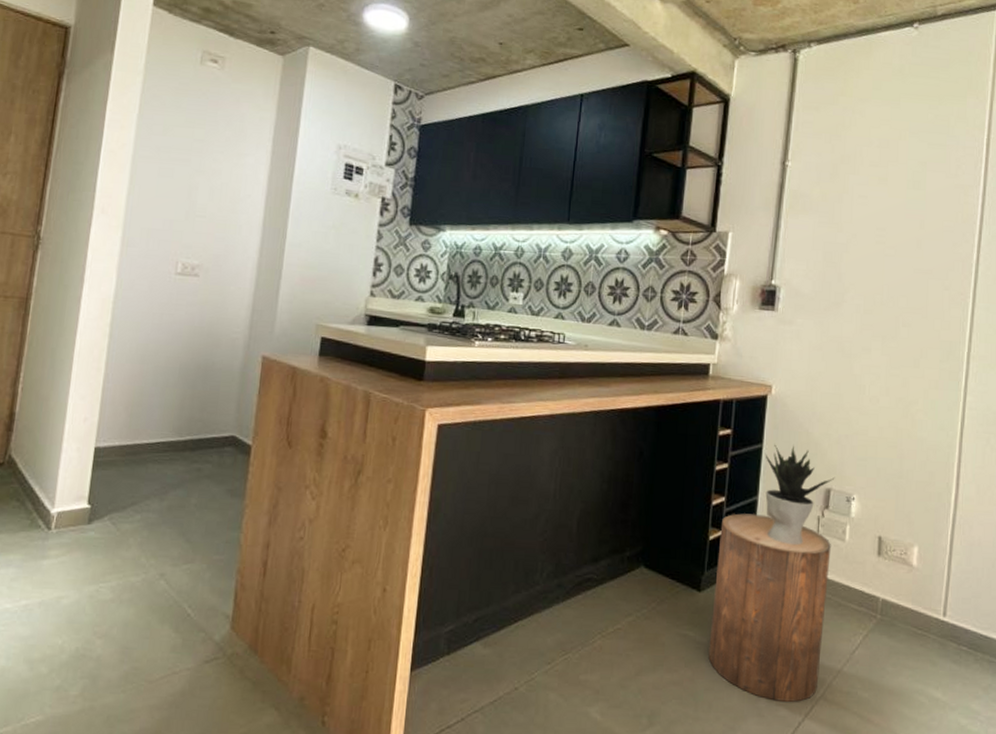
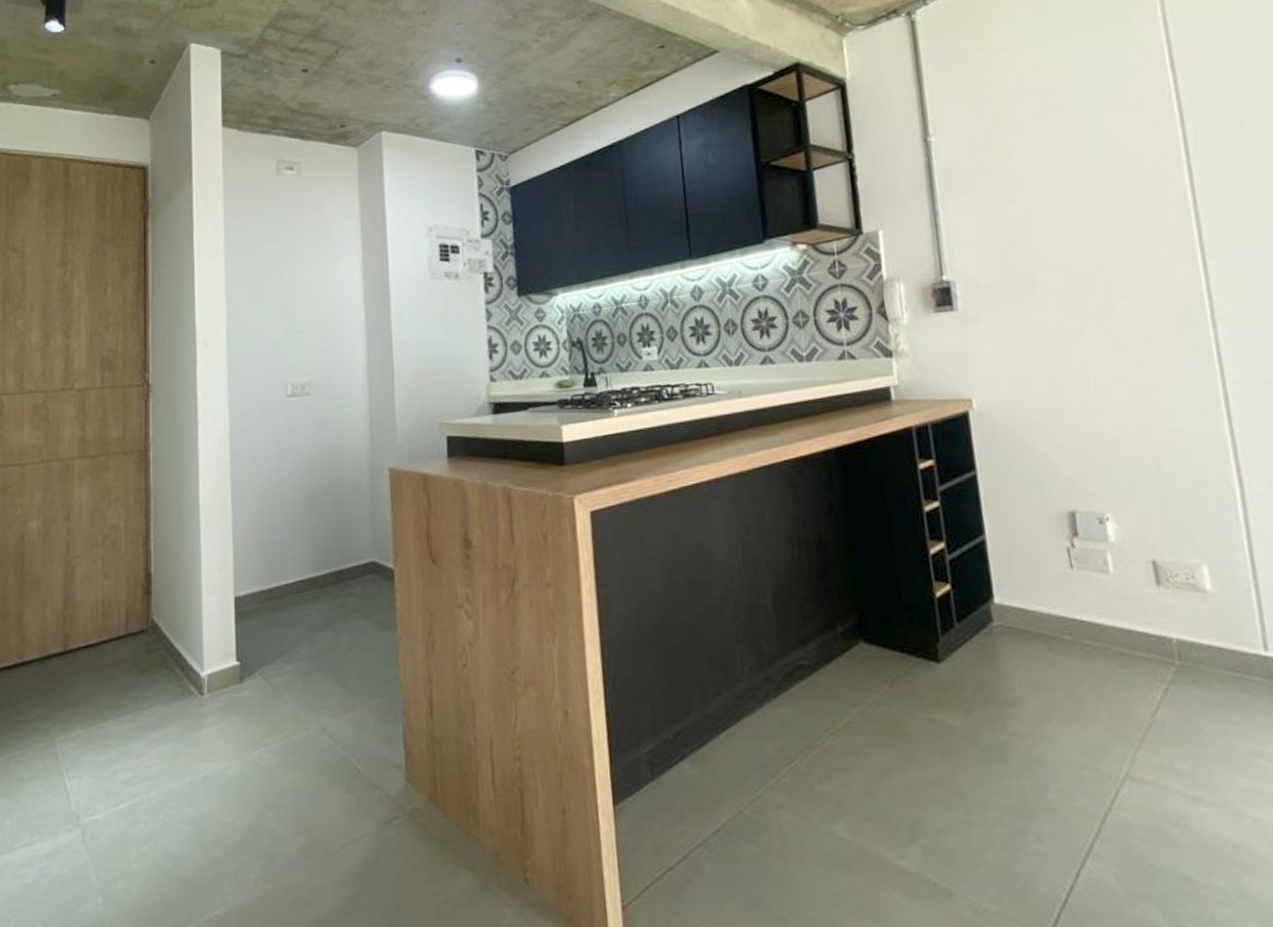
stool: present [708,513,831,702] -> none [947,556,1119,789]
potted plant: present [765,444,835,546] -> none [981,465,1078,589]

